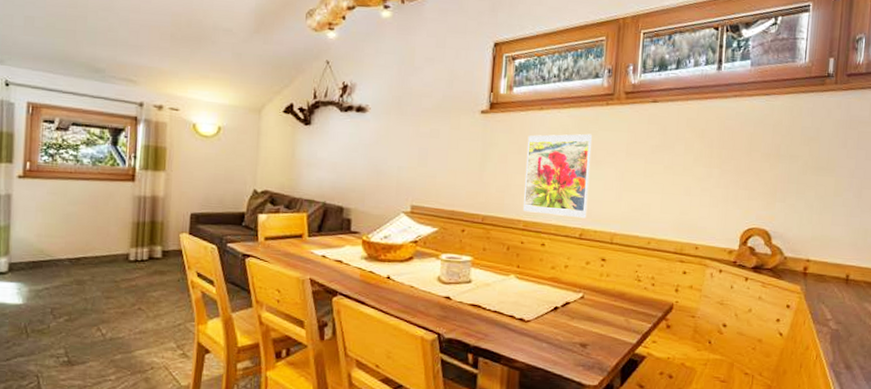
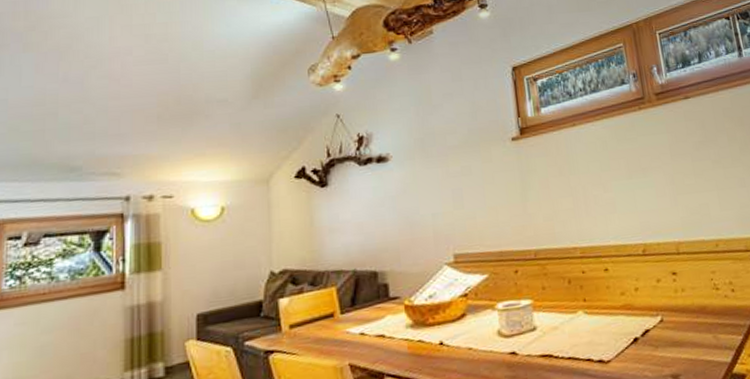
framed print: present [523,133,592,219] -> none [566,141,646,238]

